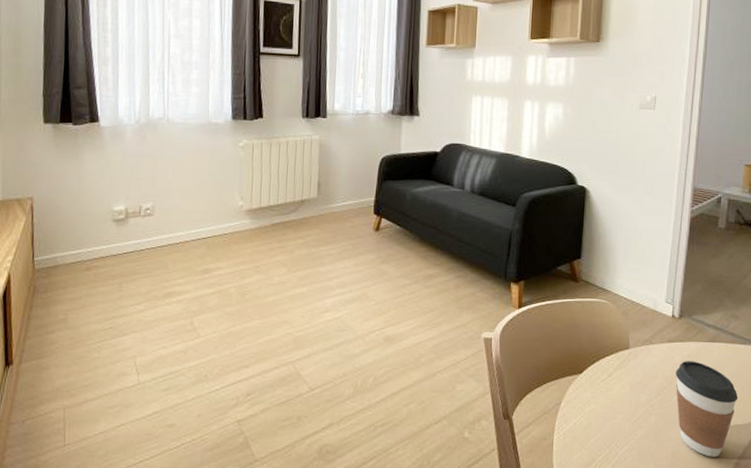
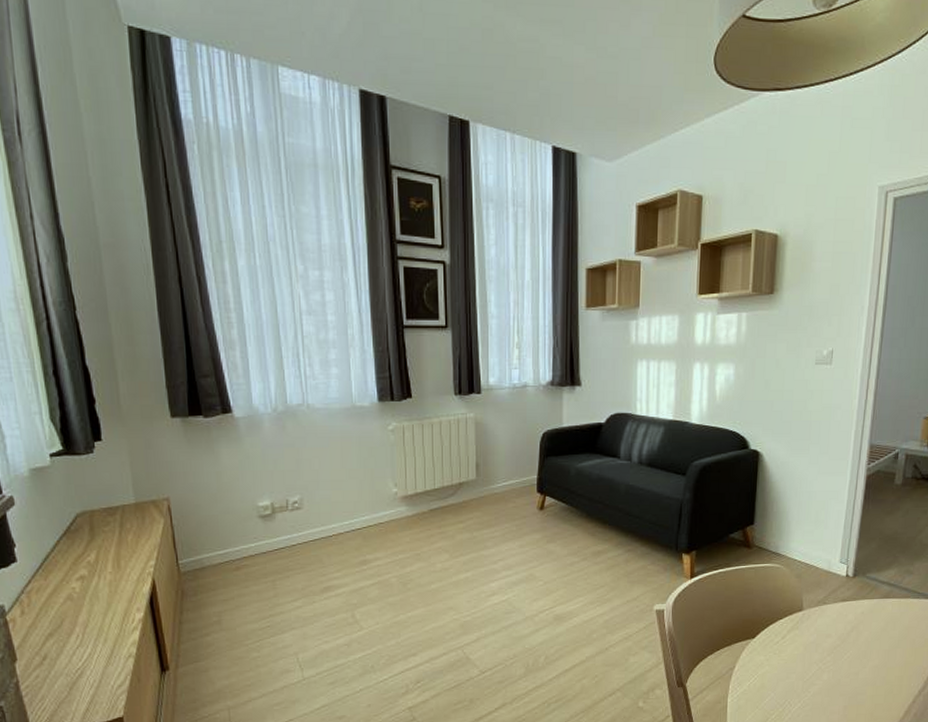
coffee cup: present [676,361,739,457] -> none [849,618,910,708]

